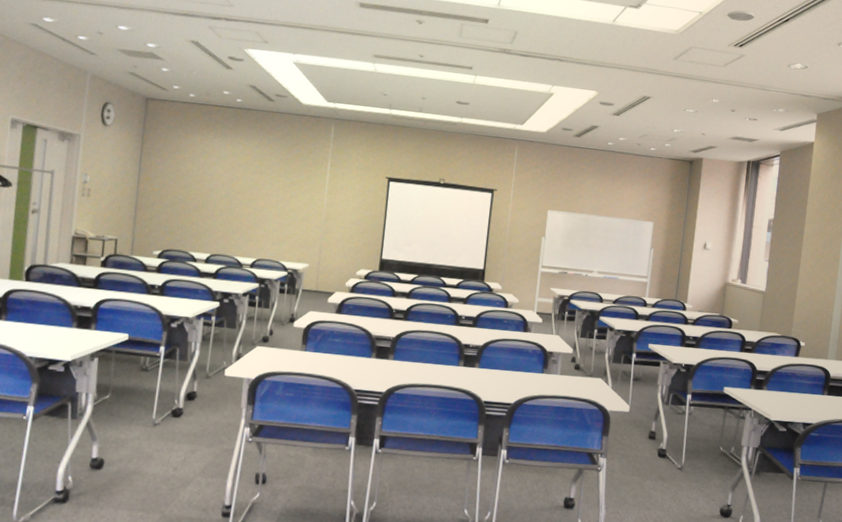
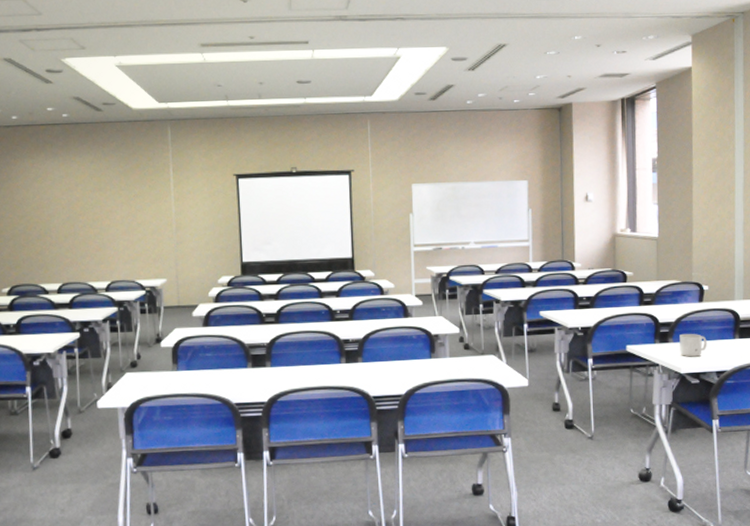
mug: none [772,383,798,407] -> present [679,333,707,357]

